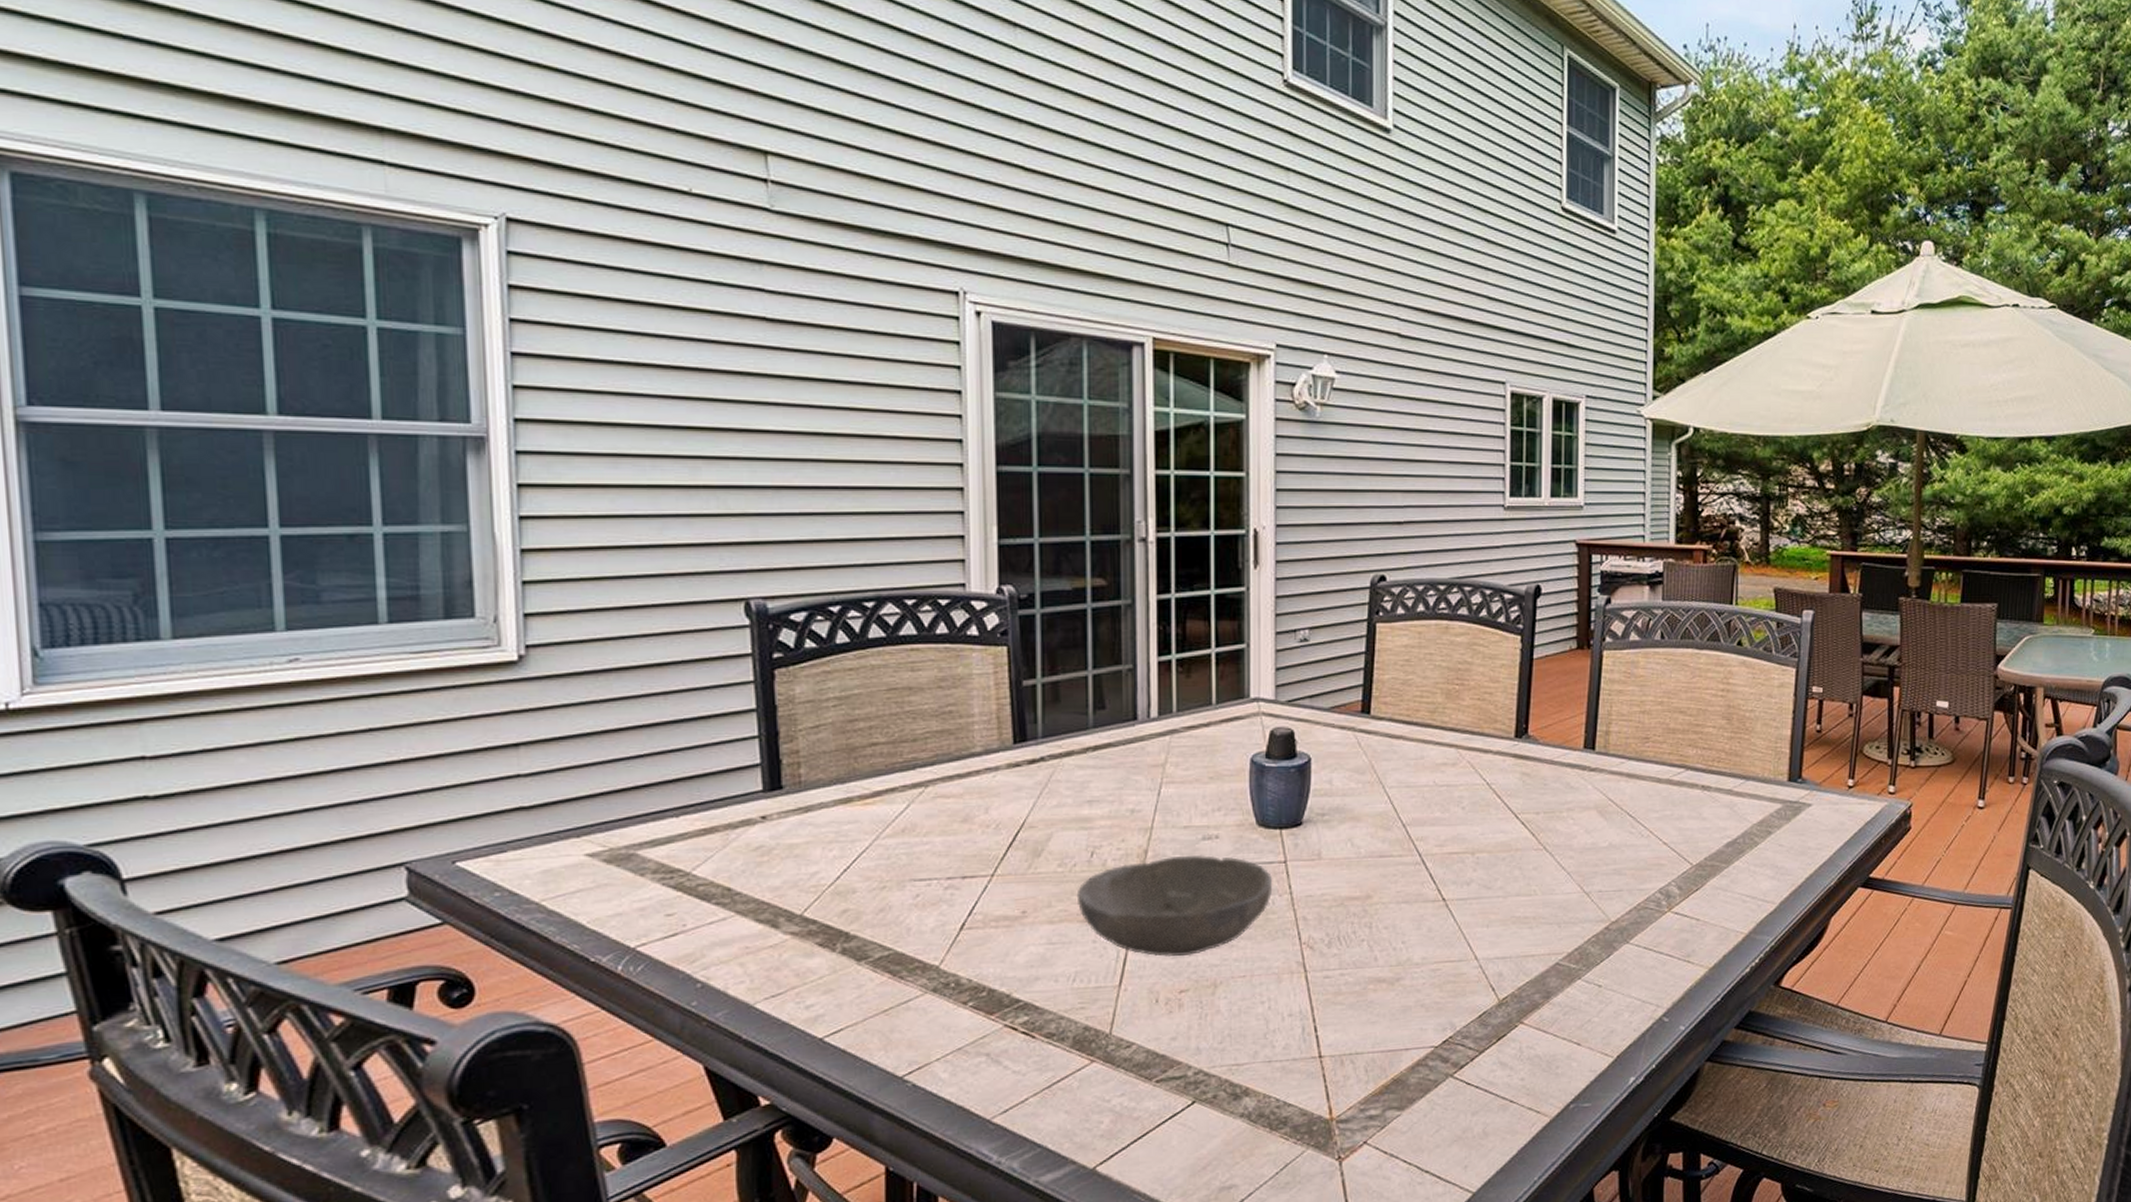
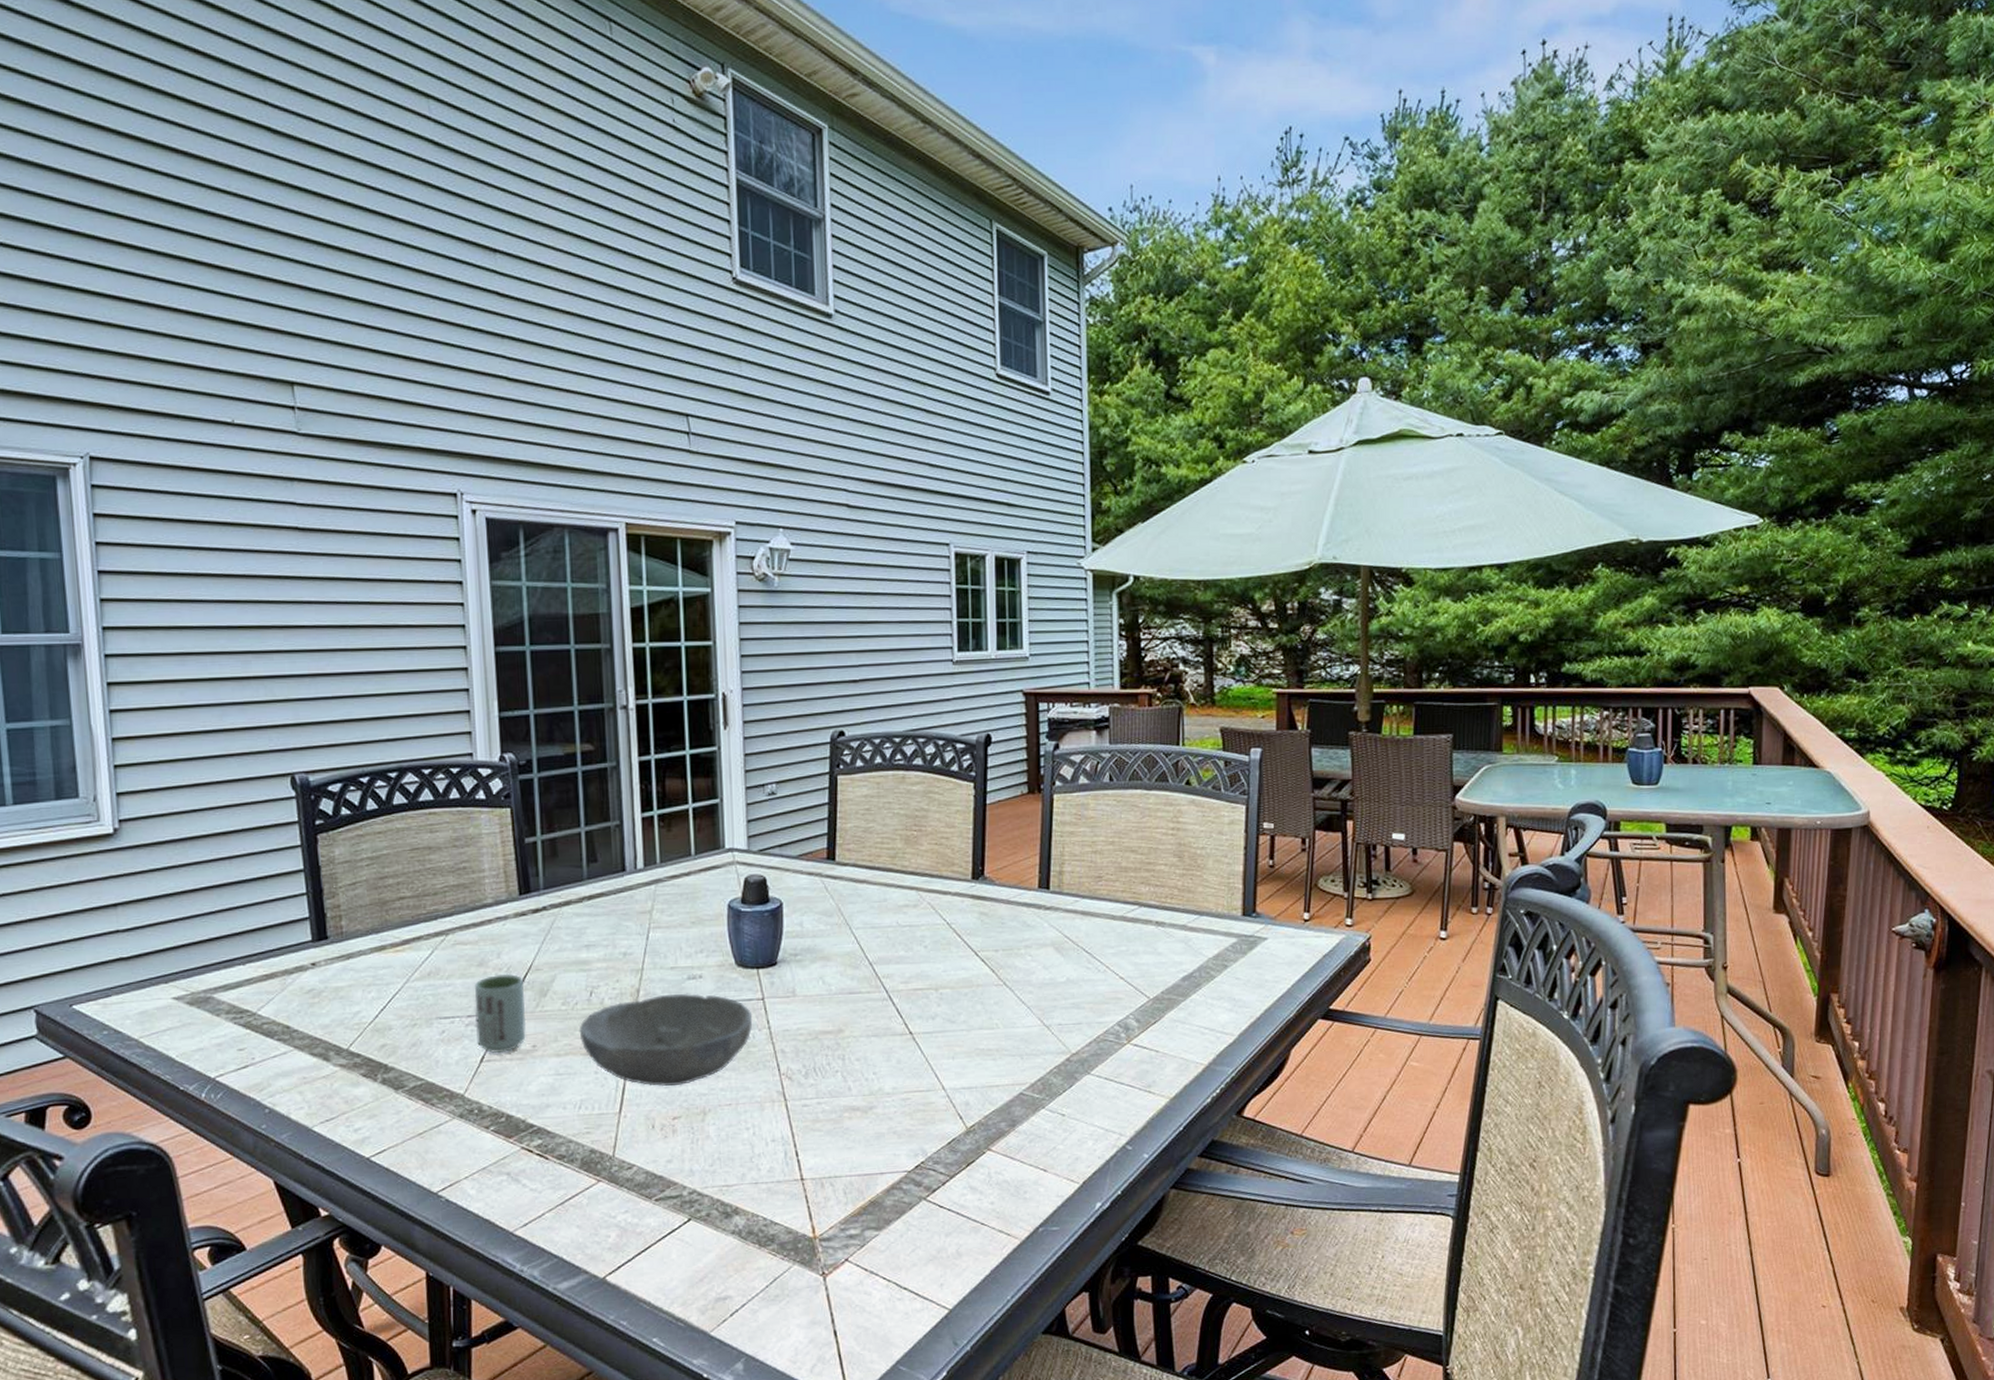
cup: none [955,831,1016,921] -> present [474,973,527,1054]

